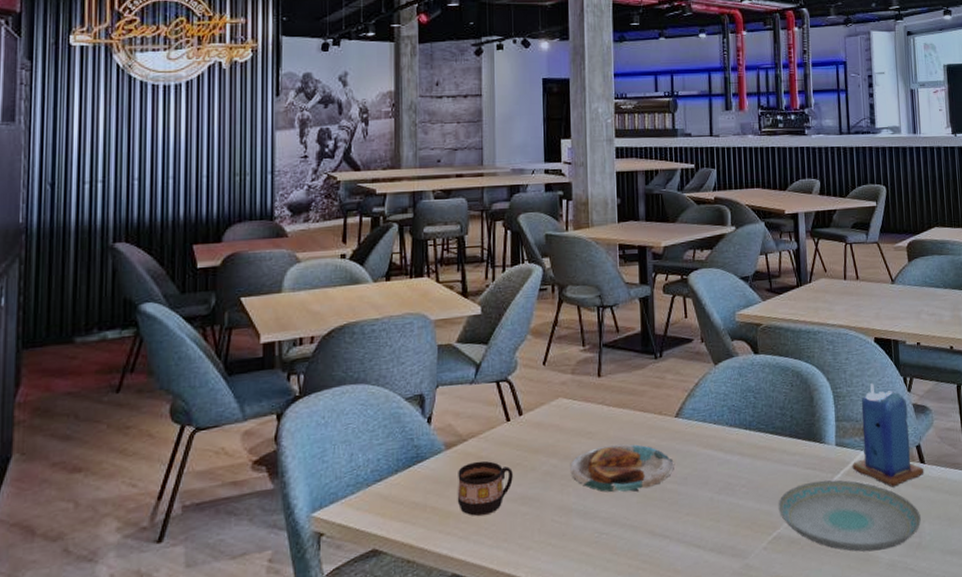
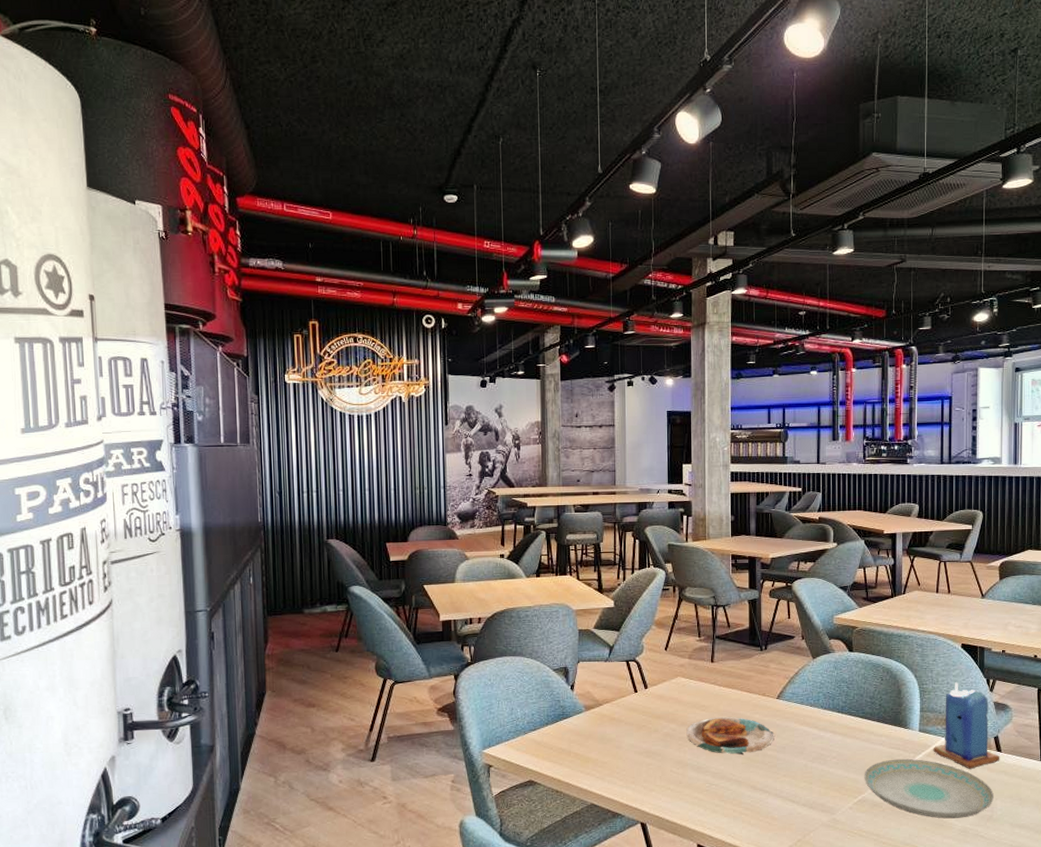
cup: present [457,460,513,516] -> none [594,721,639,762]

